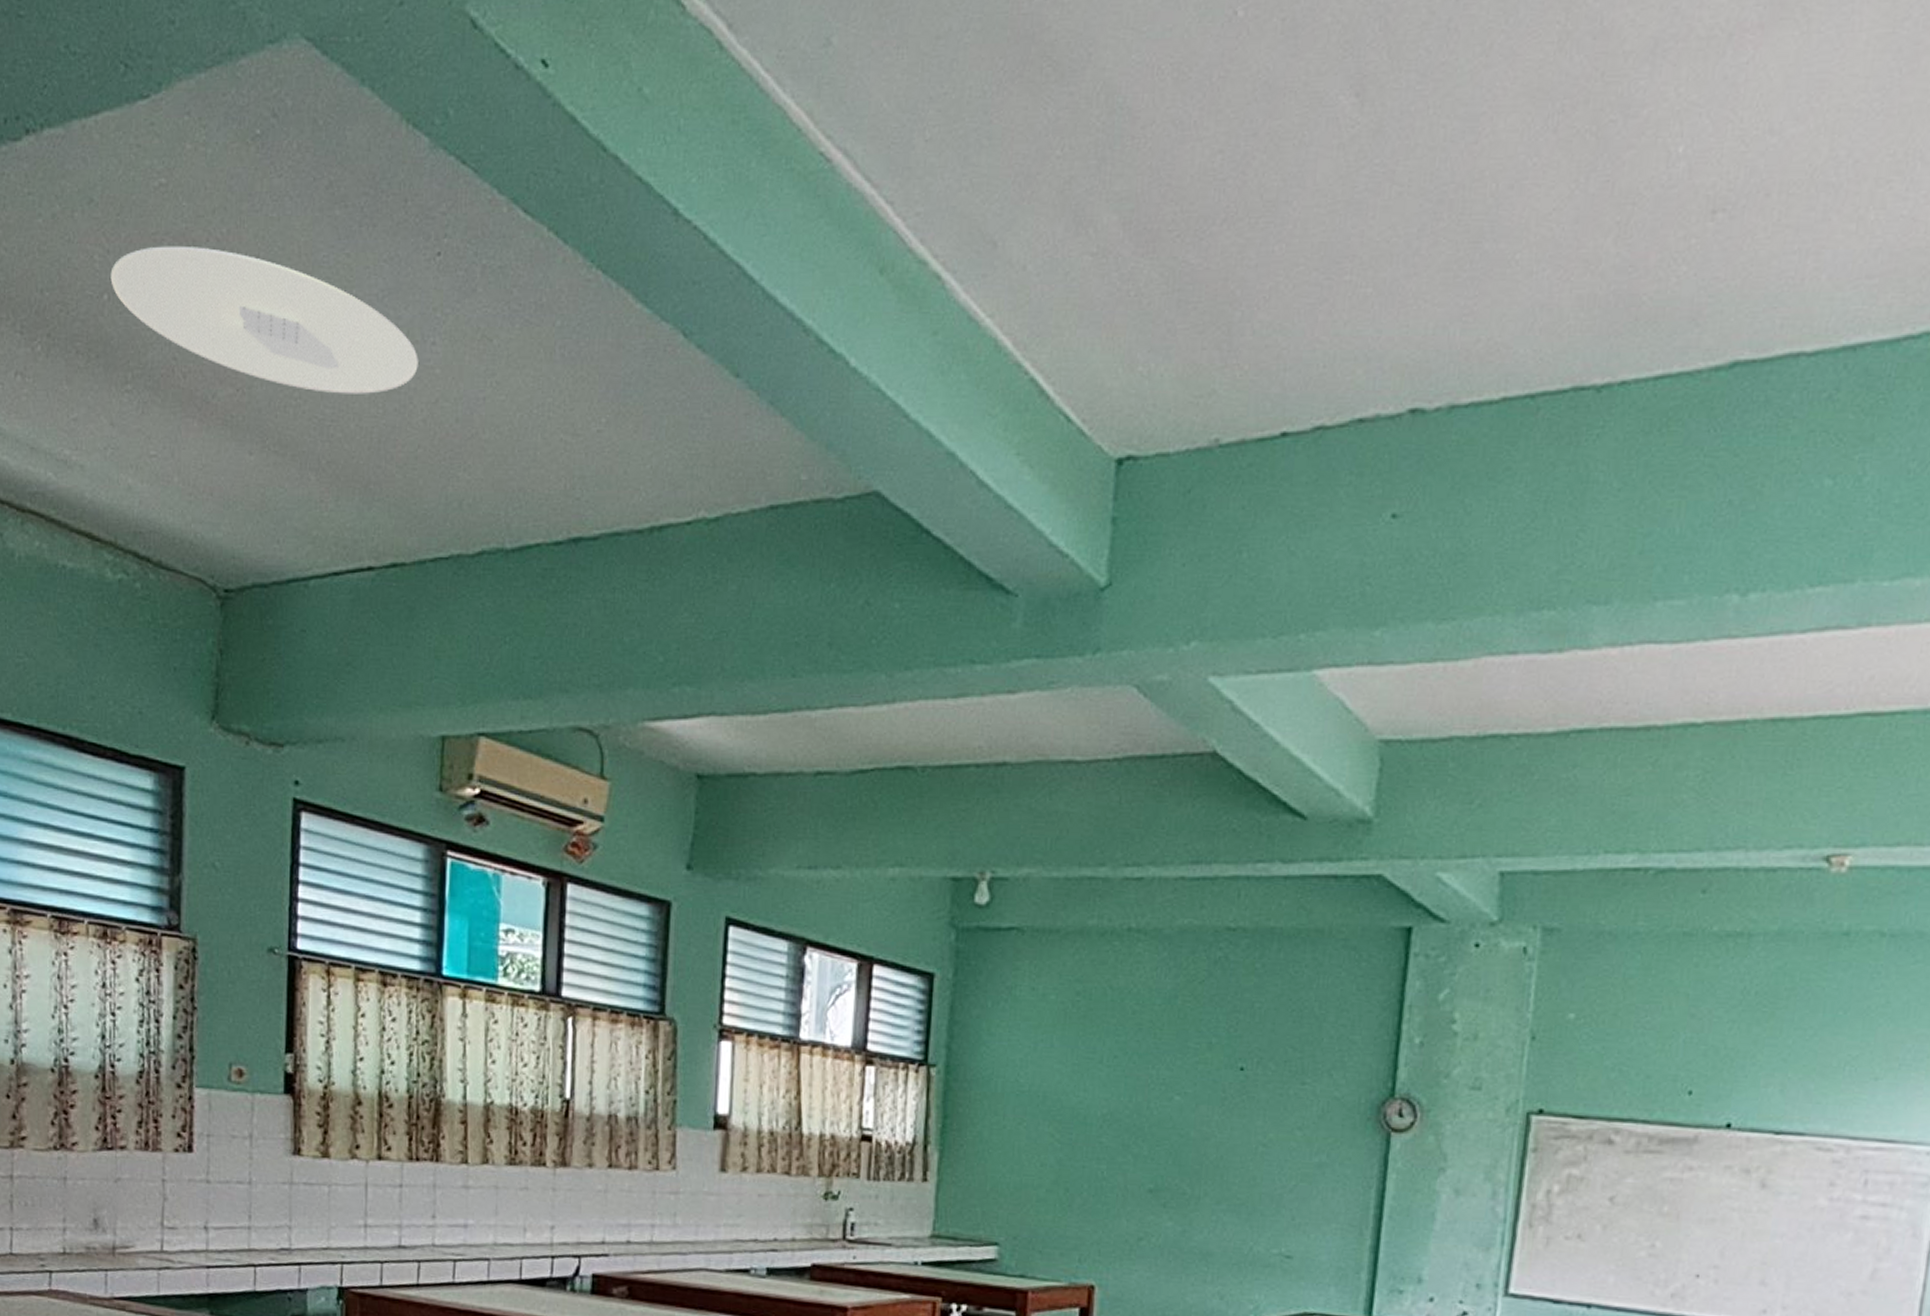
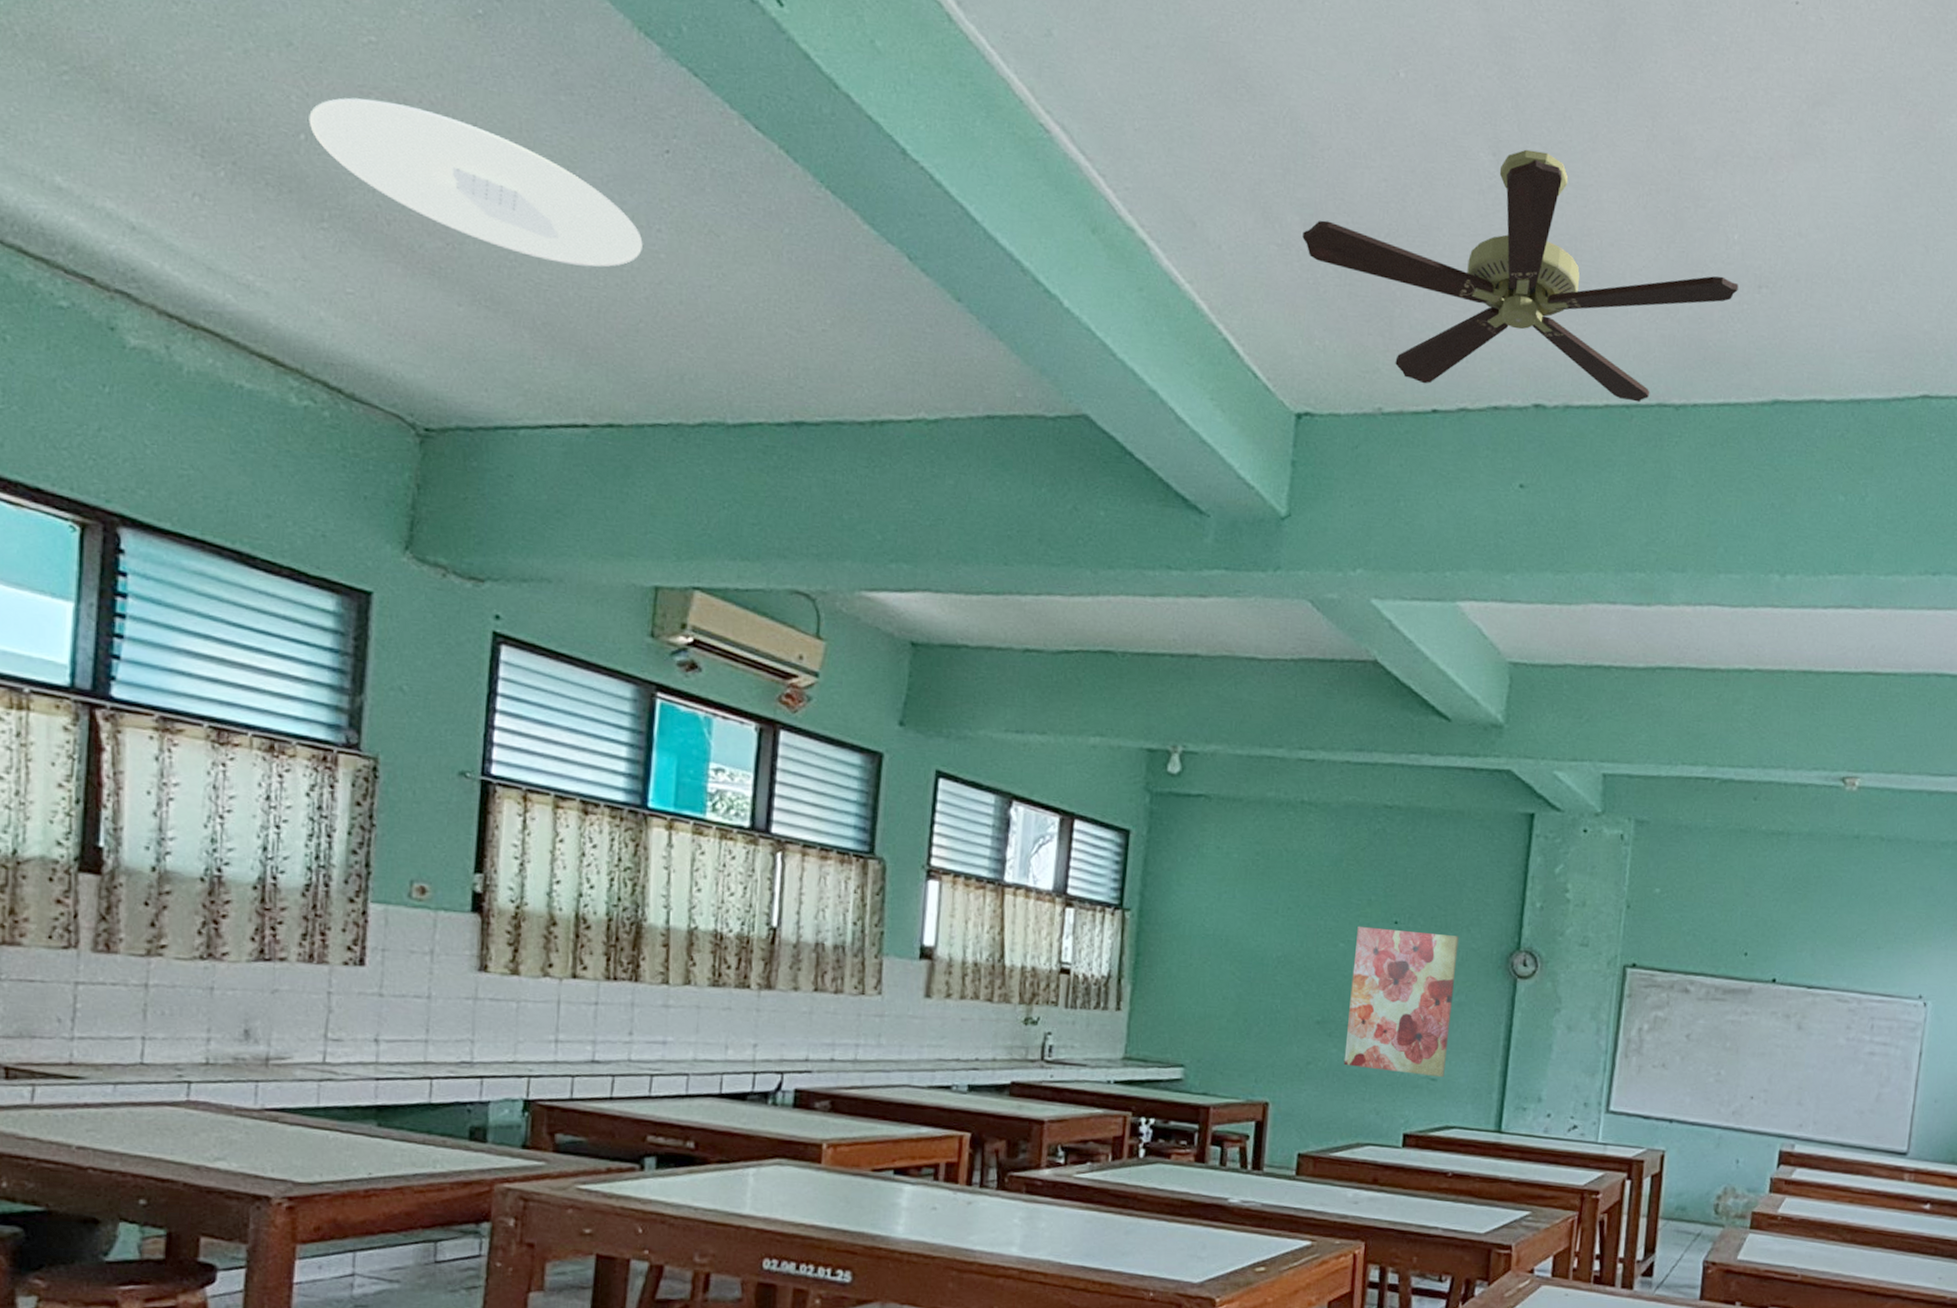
ceiling fan: none [1121,80,1684,402] -> present [1302,149,1739,402]
wall art: none [1181,1074,1319,1255] -> present [1343,925,1459,1078]

